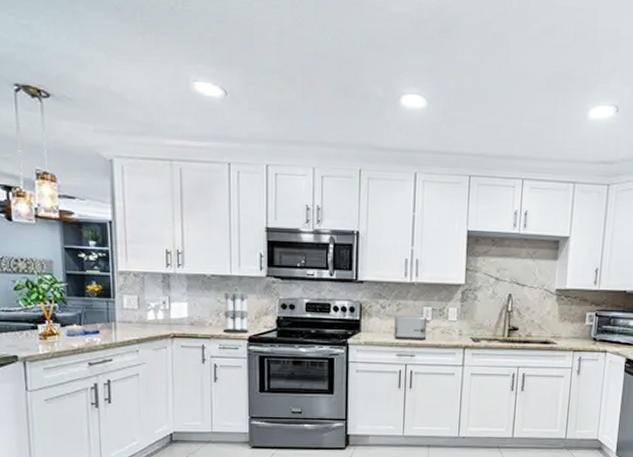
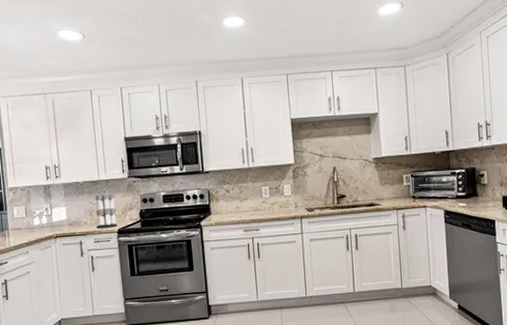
toaster: present [394,315,430,341] -> none [238,195,269,218]

